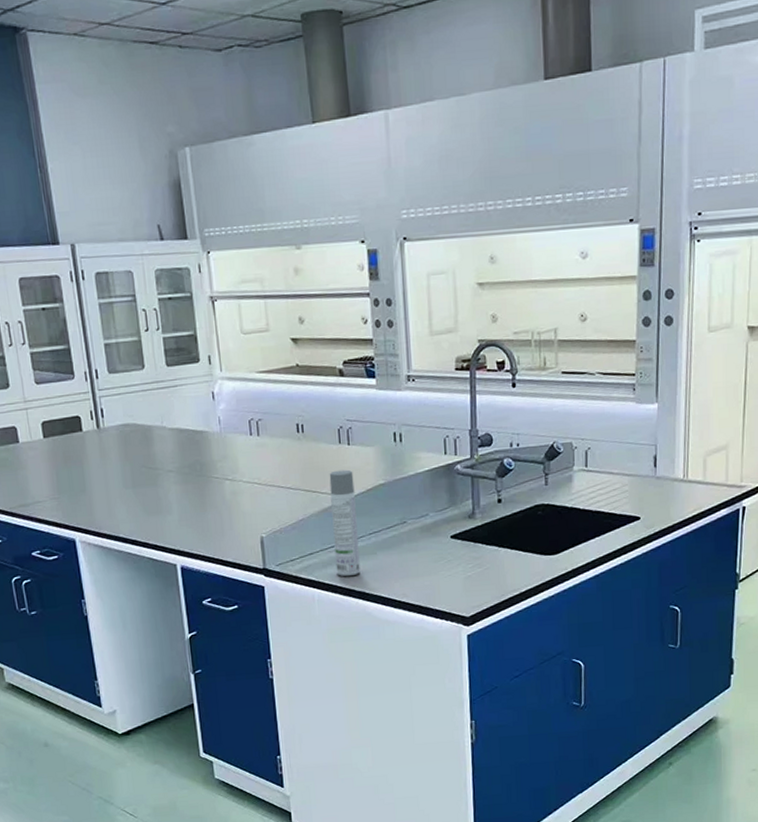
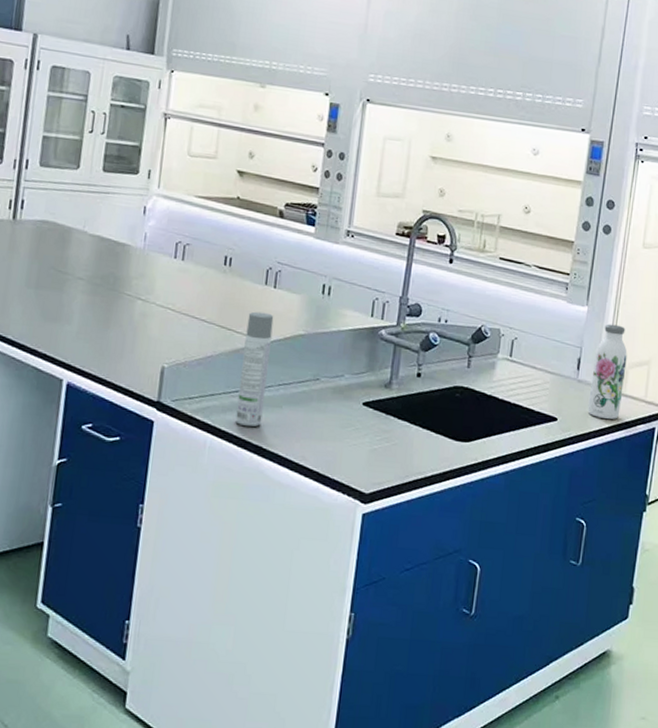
water bottle: none [669,415,704,510] -> present [587,323,627,420]

